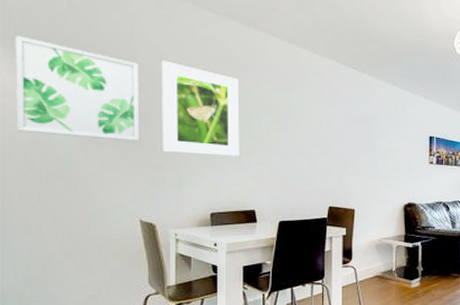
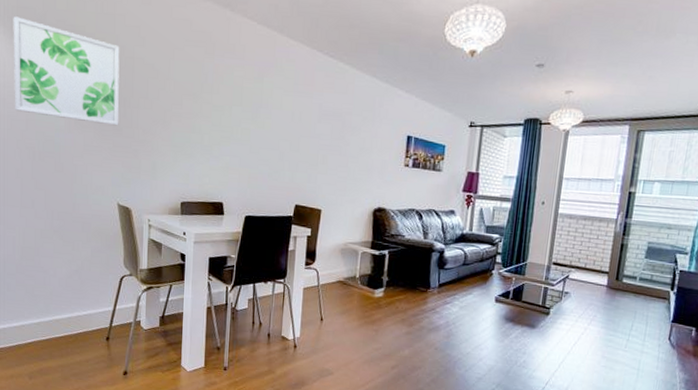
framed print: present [161,60,240,156] -> none [139,43,213,146]

